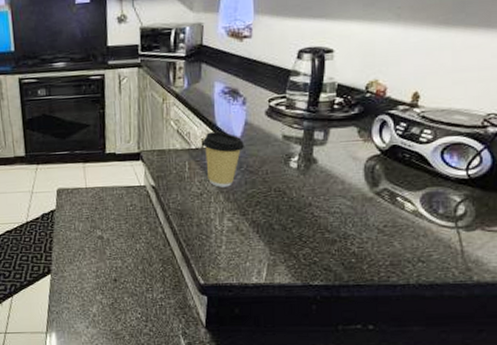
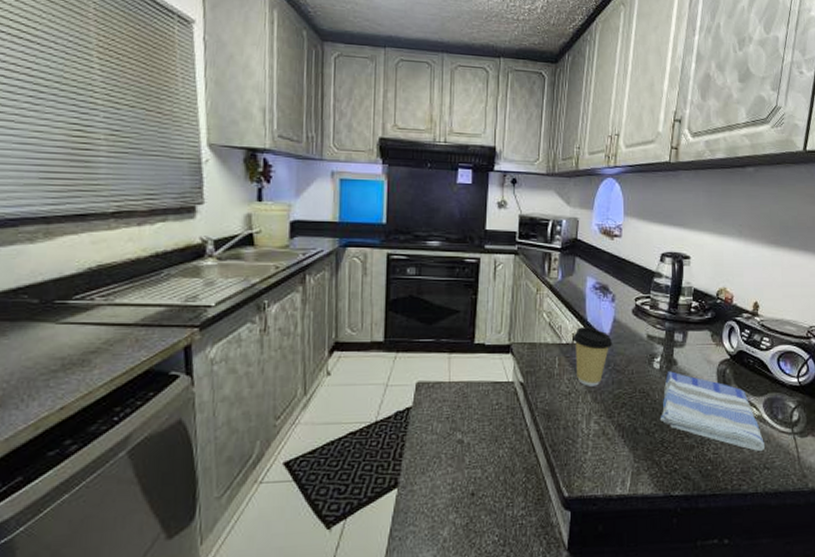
dish towel: none [297,169,421,245] -> present [659,371,766,451]

